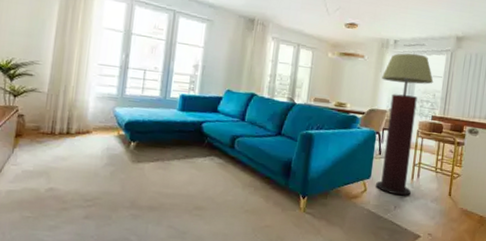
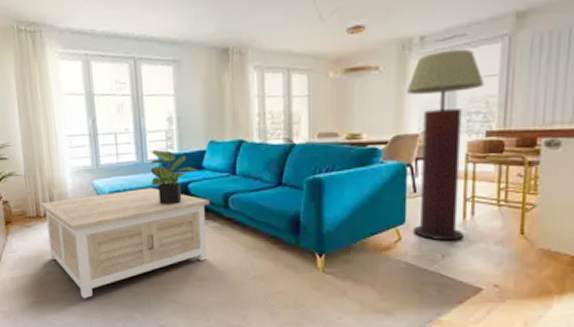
coffee table: none [56,121,219,218] -> present [39,187,210,299]
potted plant: none [169,90,213,140] -> present [150,150,198,206]

